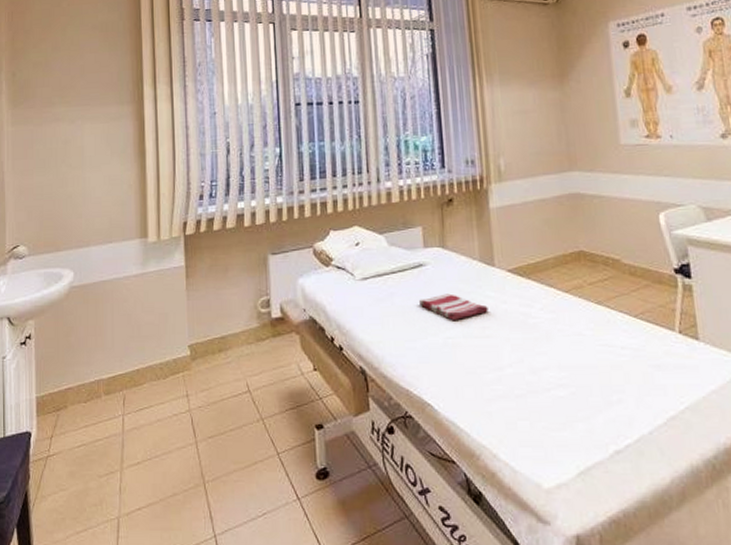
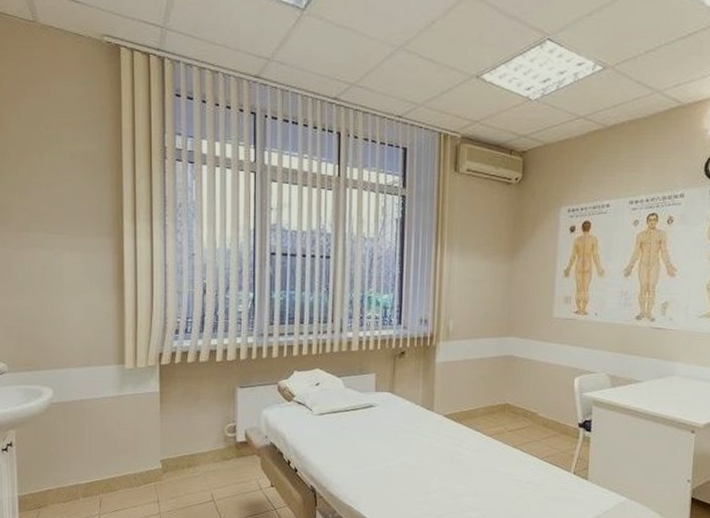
dish towel: present [419,293,488,321] -> none [367,431,424,454]

